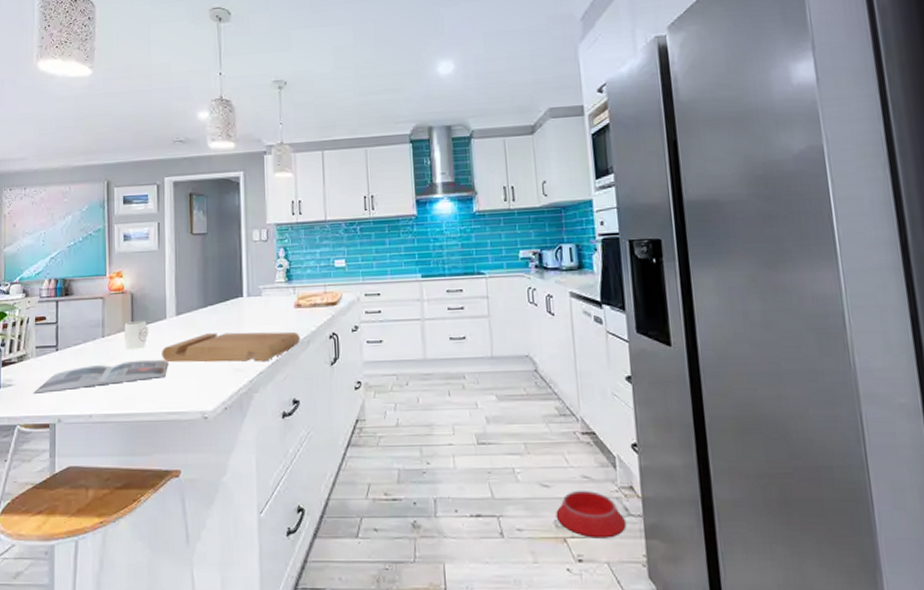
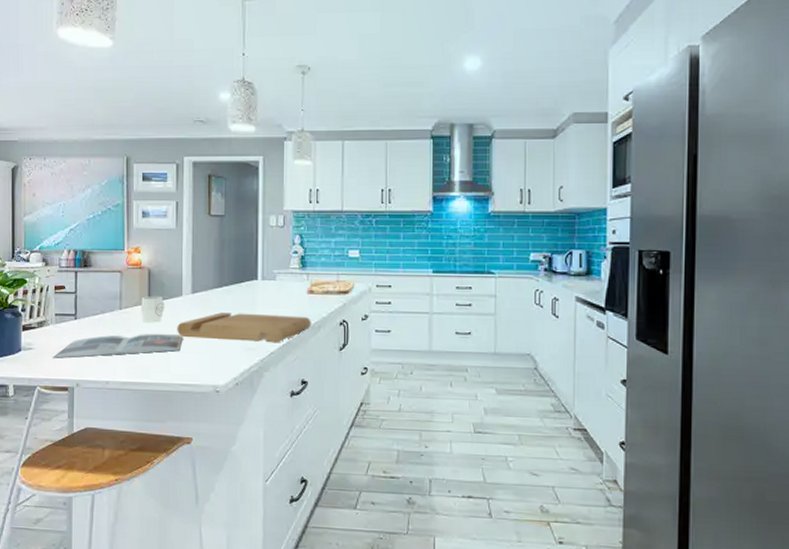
pet bowl: present [556,491,627,538] -> none [542,481,607,525]

